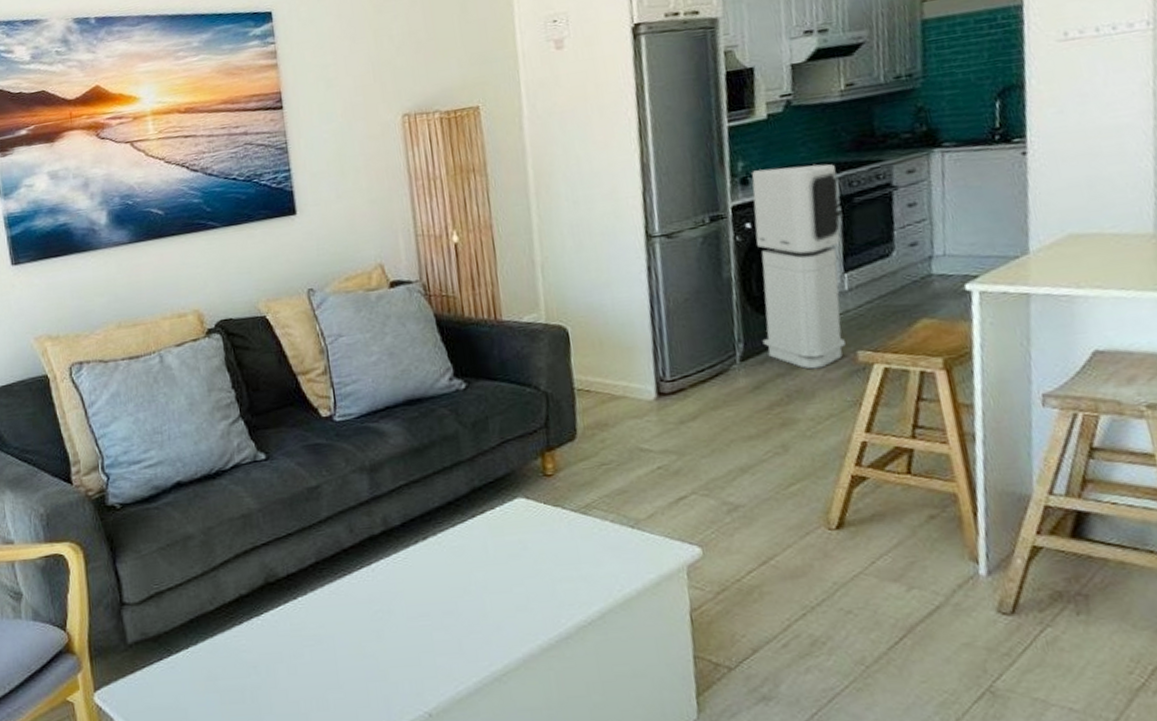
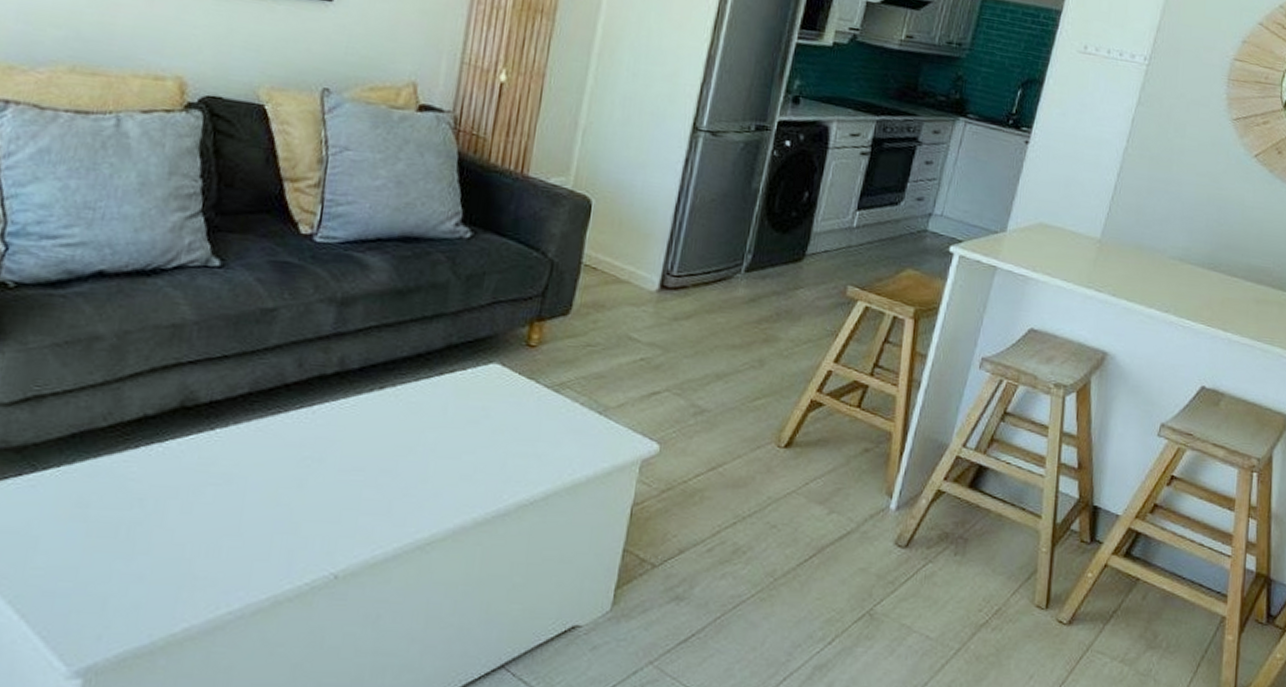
air purifier: present [751,164,846,369] -> none [769,92,876,295]

